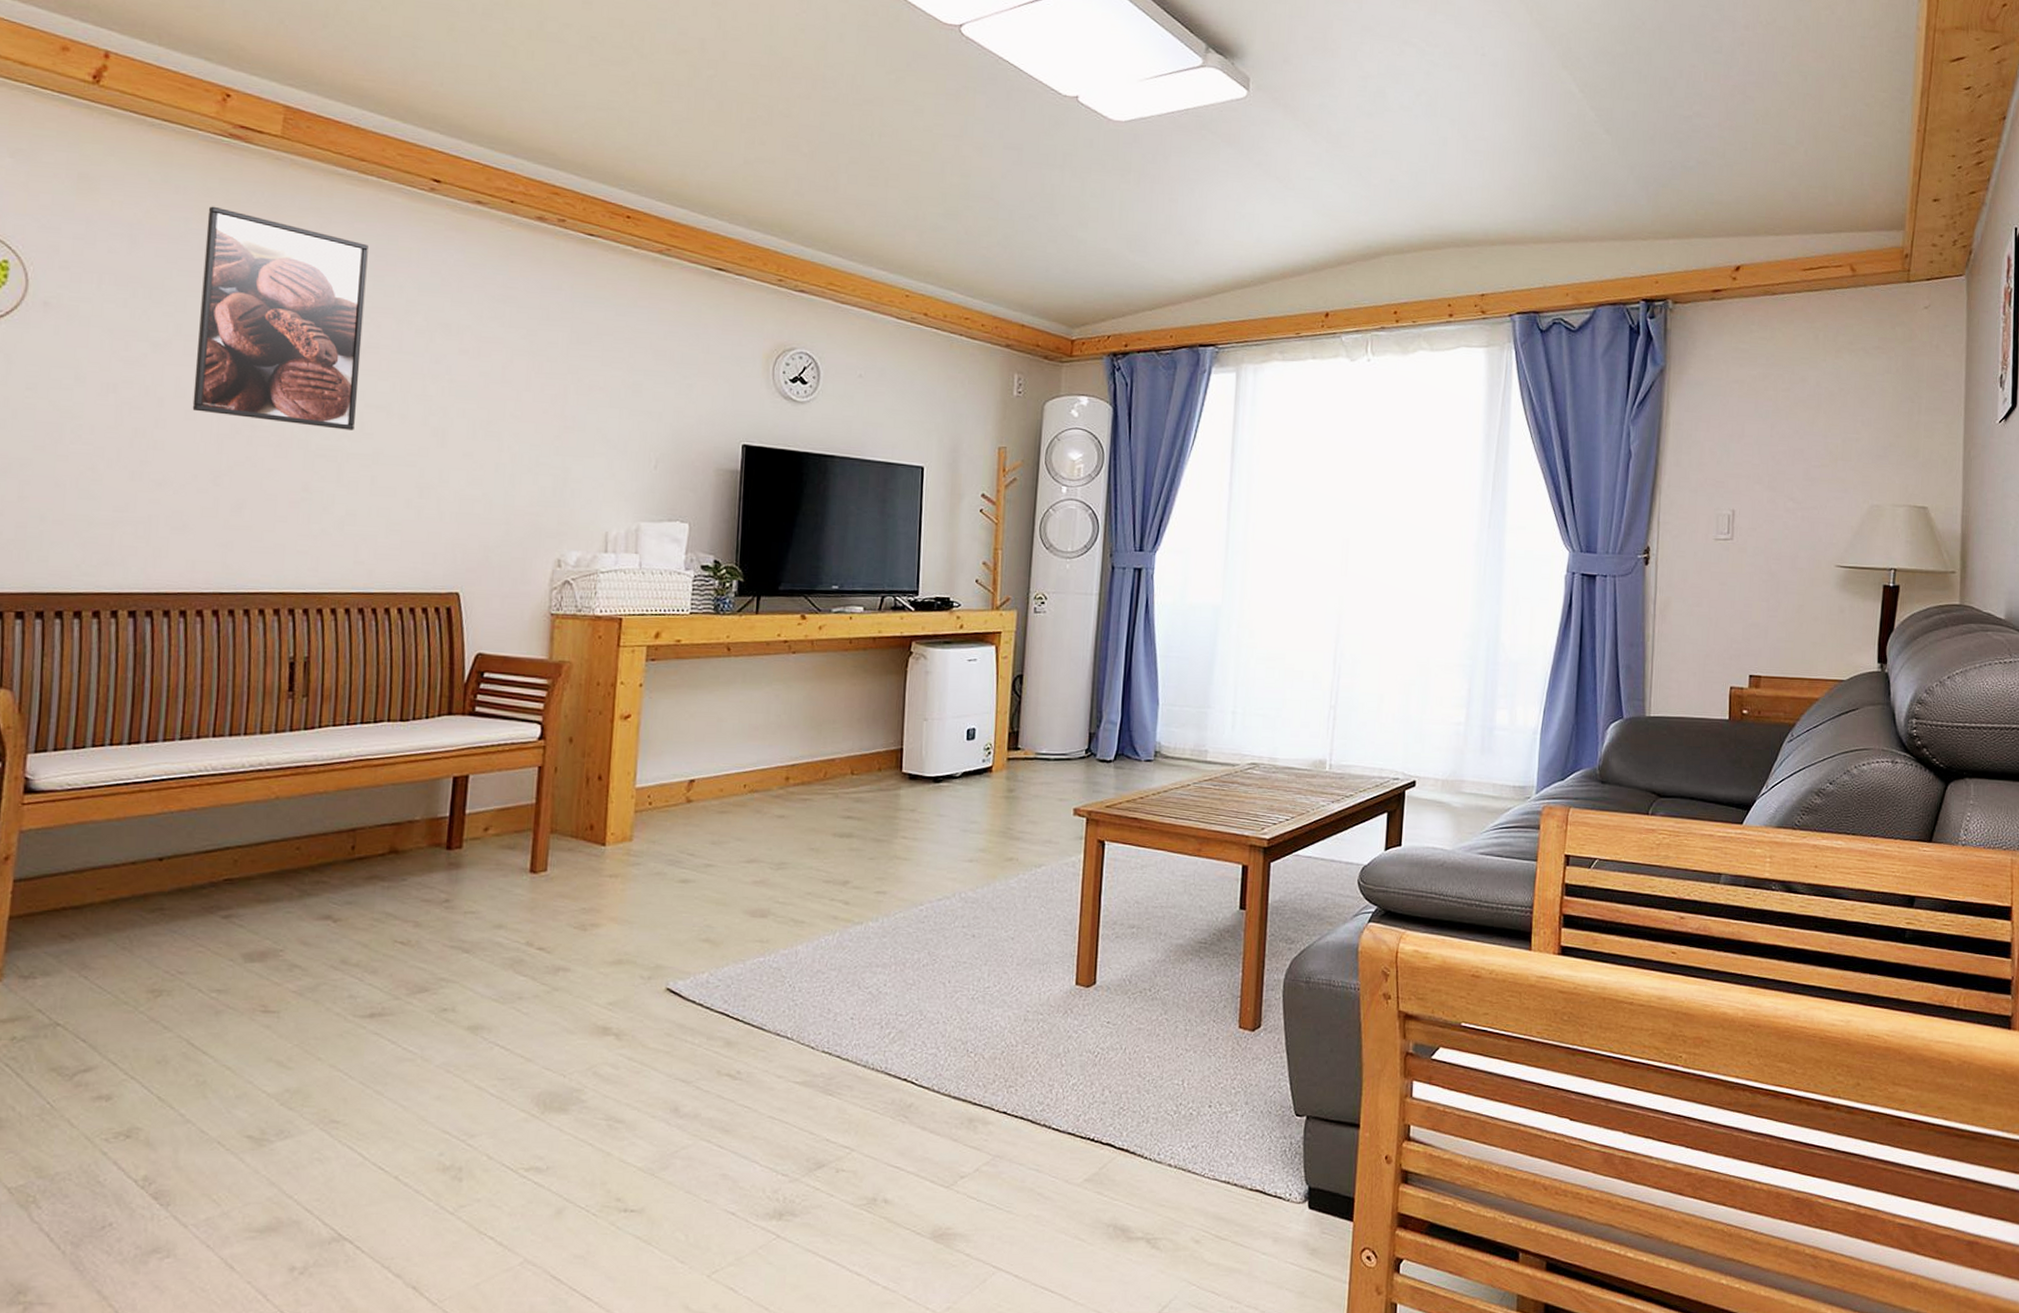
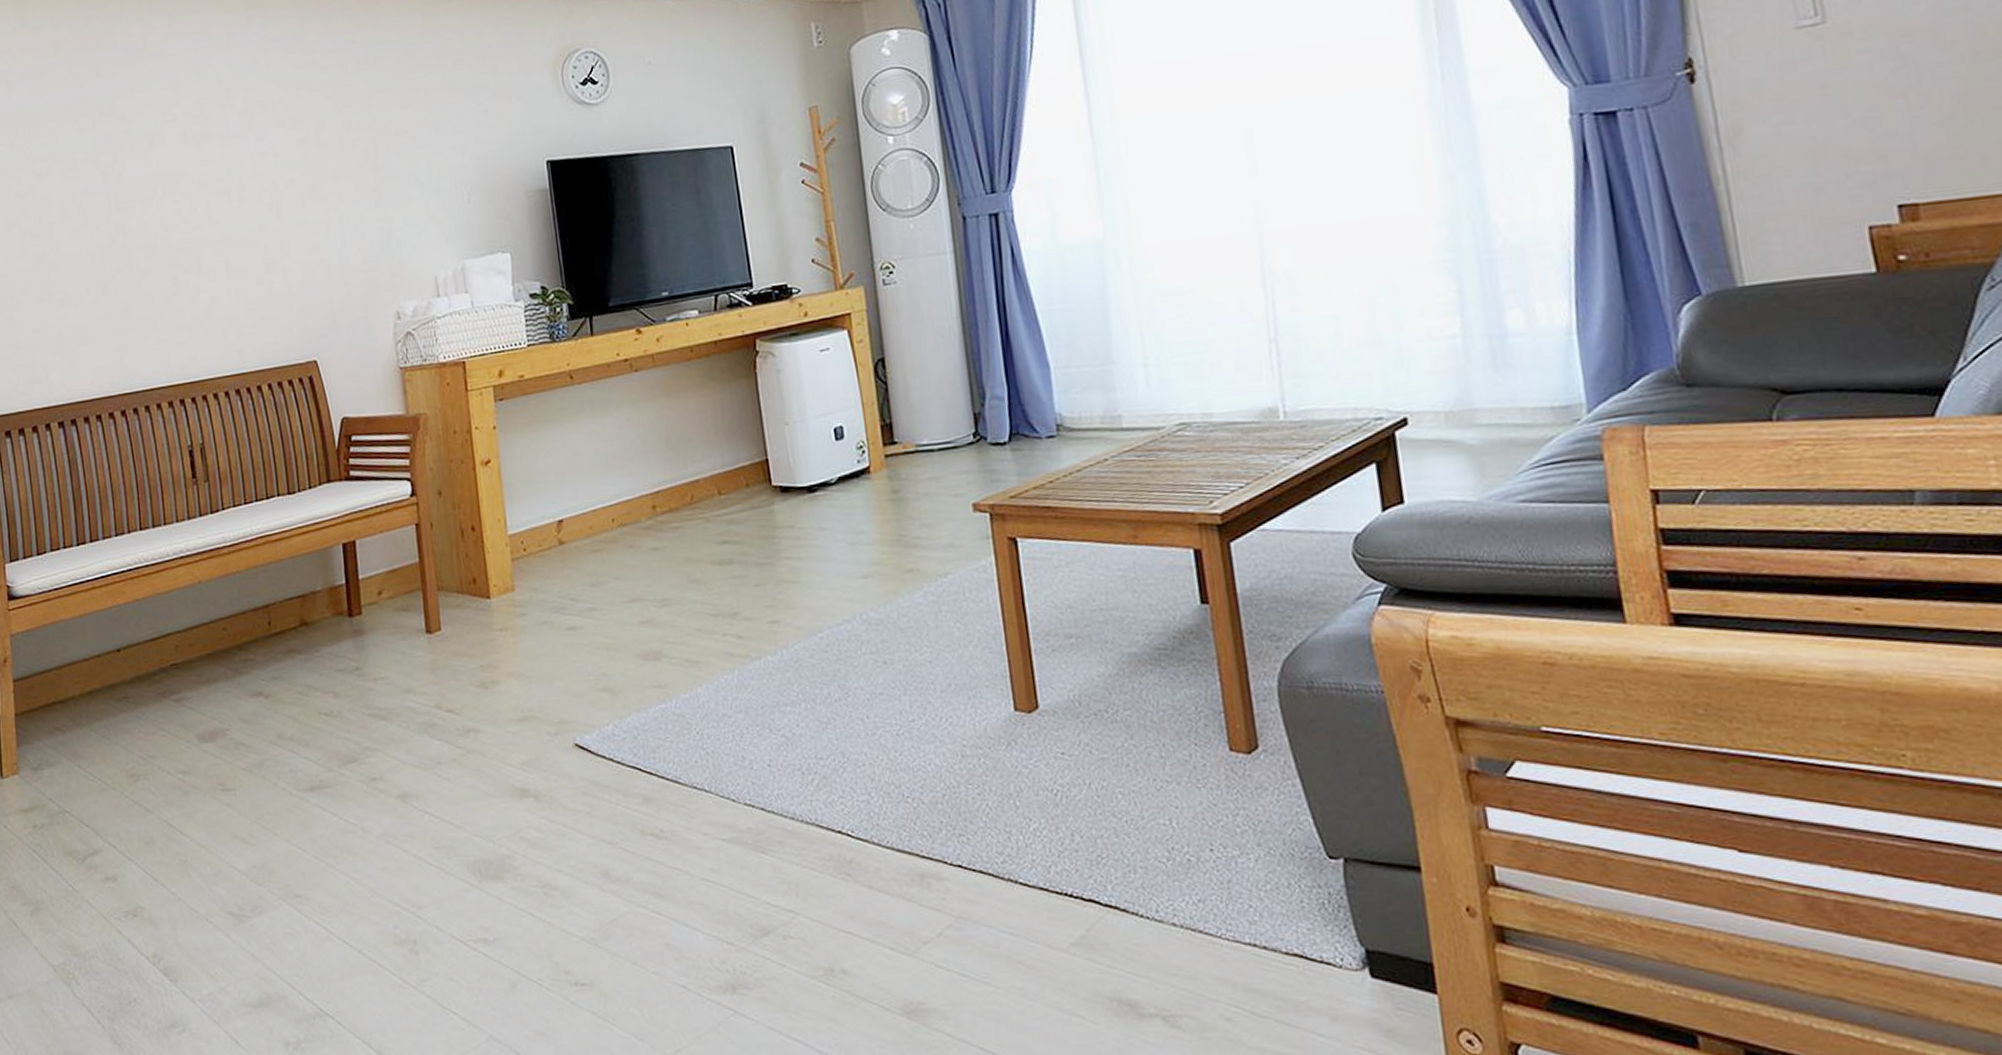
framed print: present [192,206,368,430] -> none [59,38,204,229]

